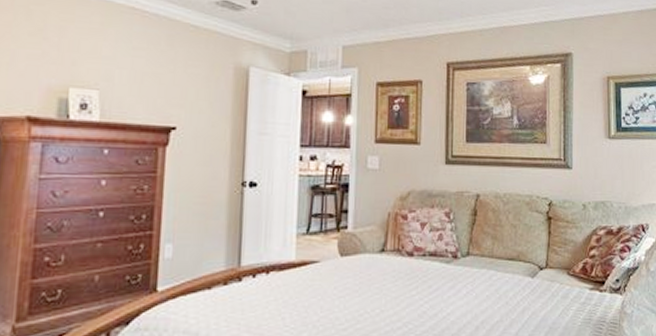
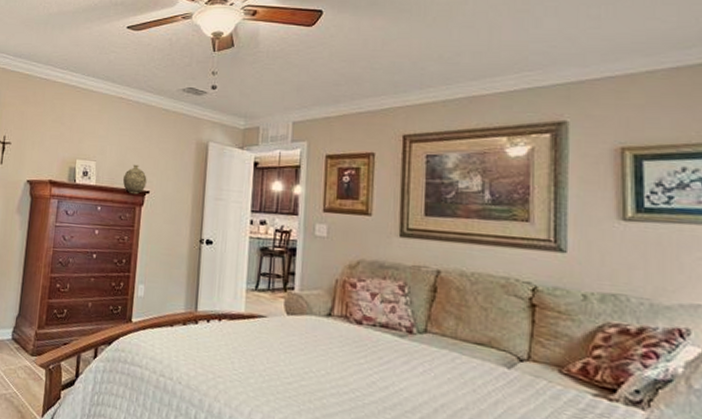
decorative vase: none [138,93,172,132] -> present [122,164,147,195]

